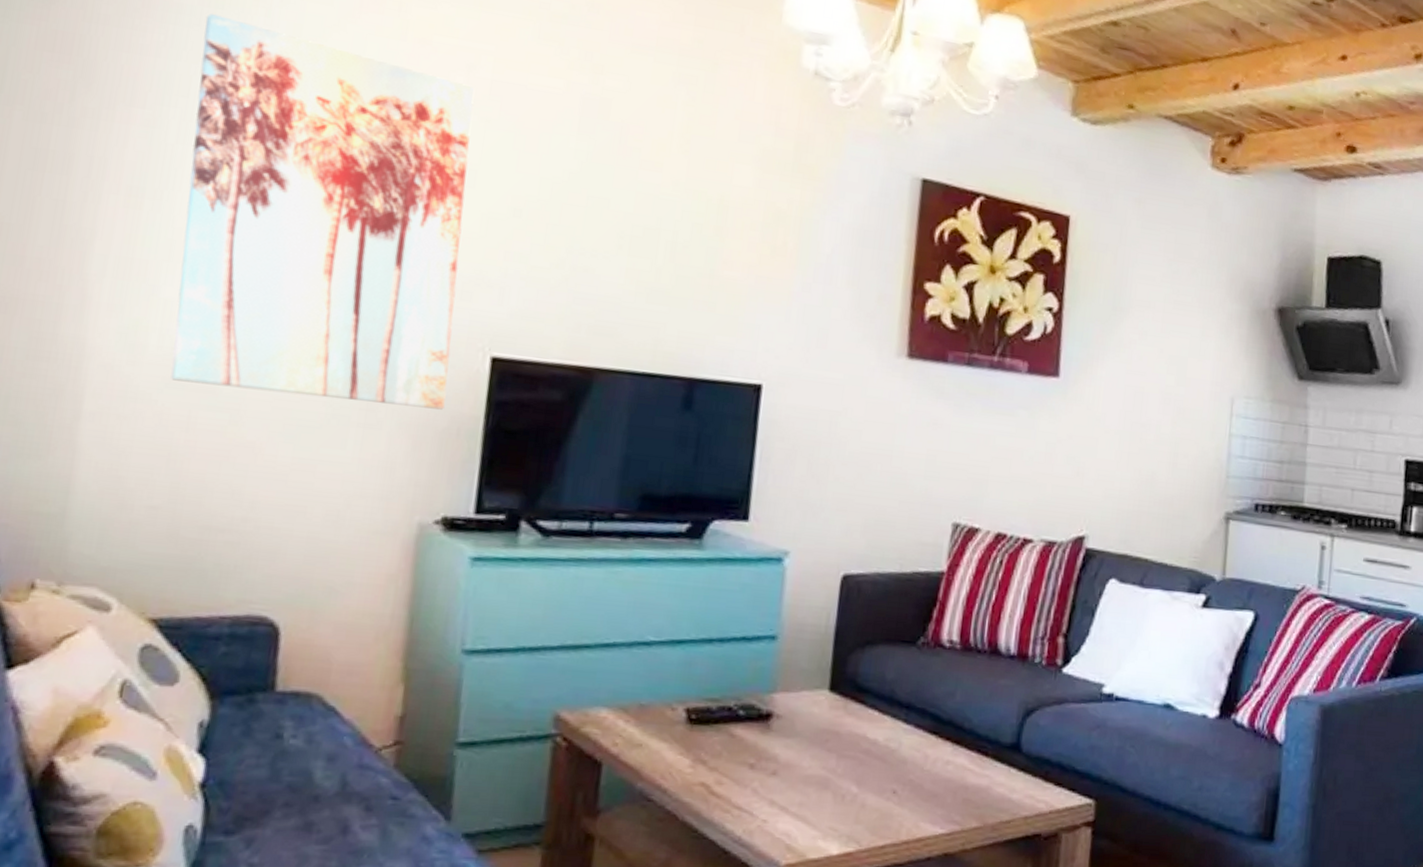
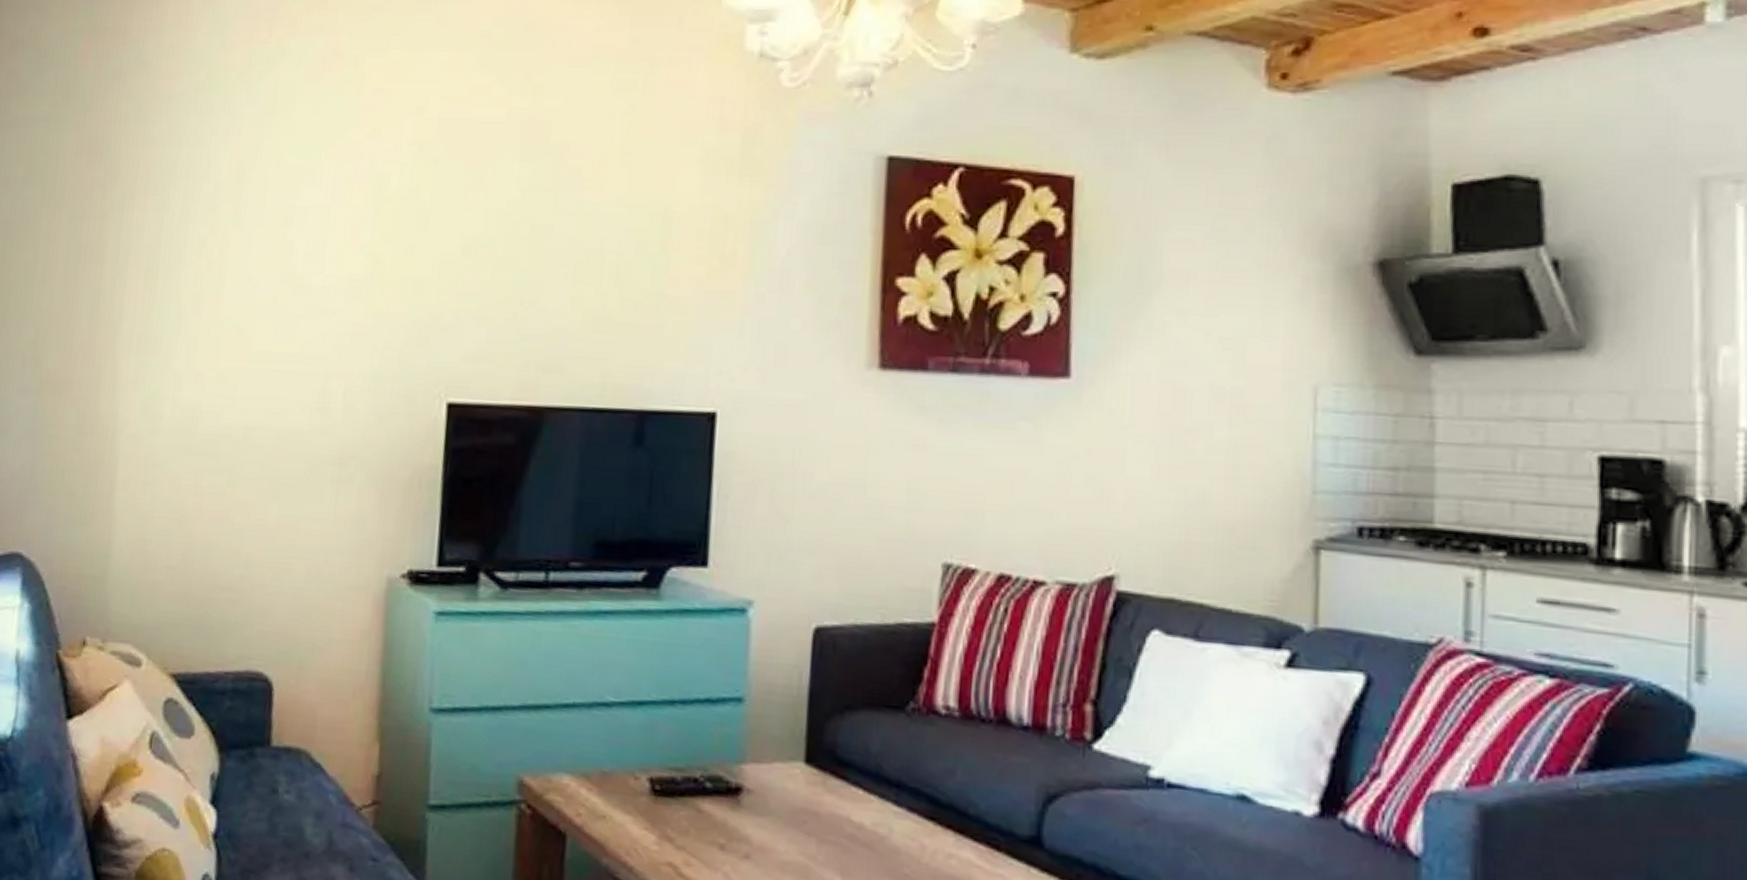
wall art: present [171,13,475,410] -> none [181,96,424,461]

